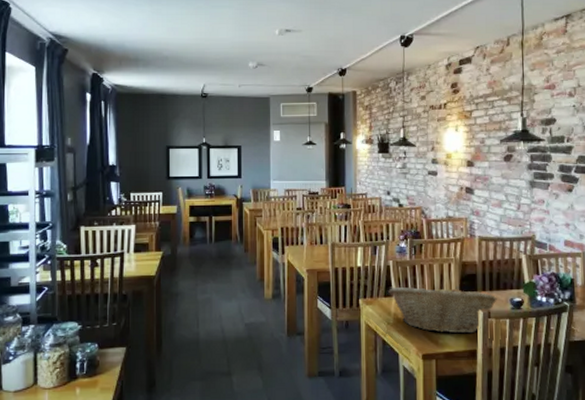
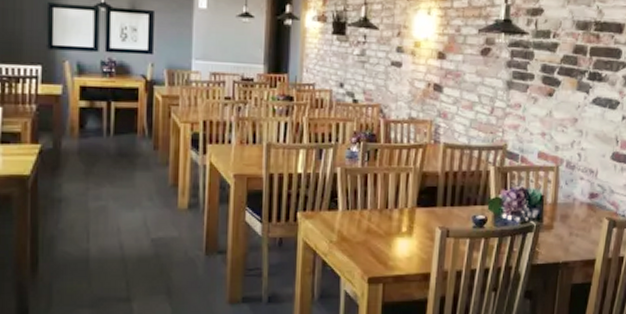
fruit basket: present [388,284,497,334] -> none [333,197,458,255]

